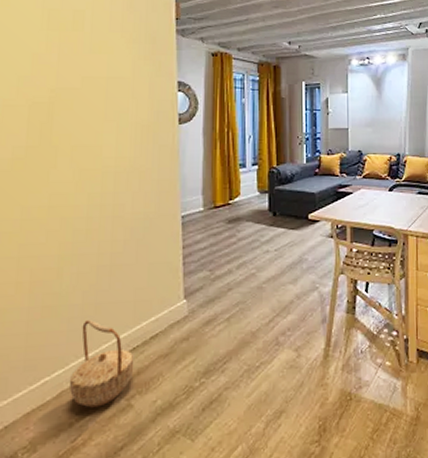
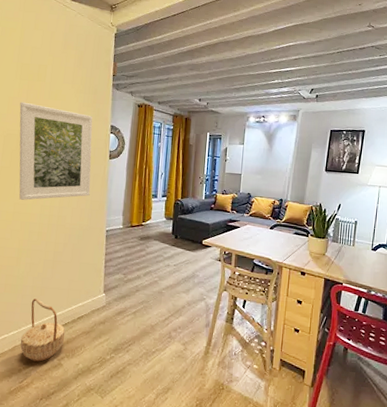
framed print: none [49,59,156,189] -> present [19,102,93,200]

